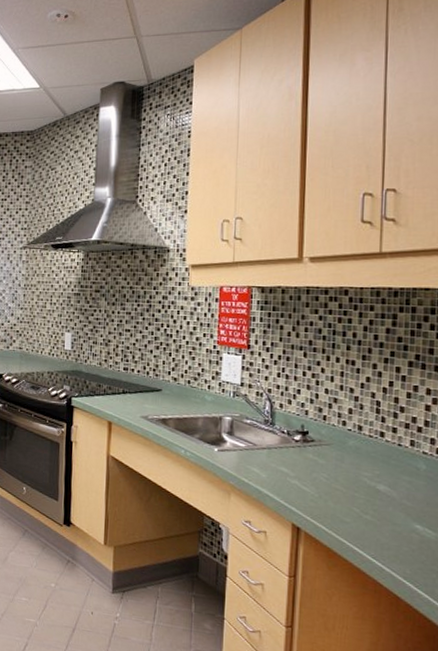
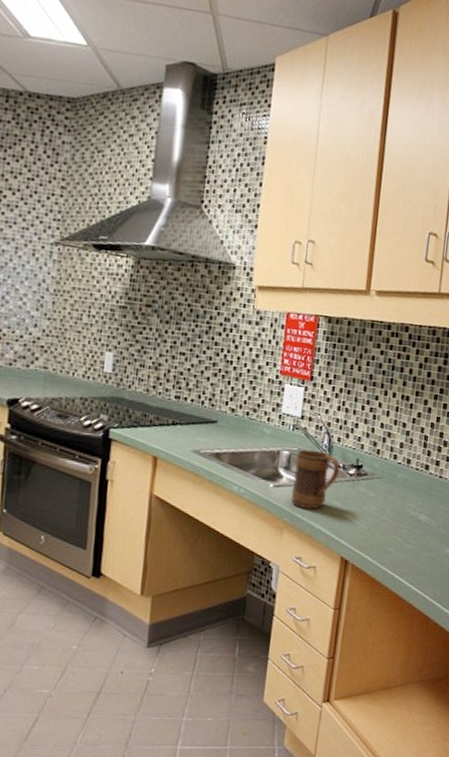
mug: none [236,415,285,475] -> present [290,449,341,510]

